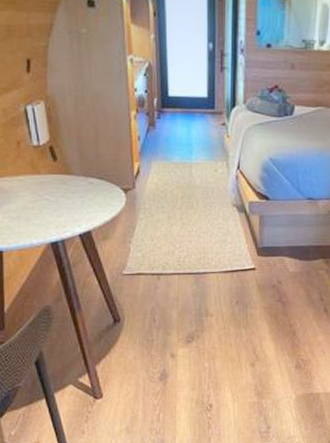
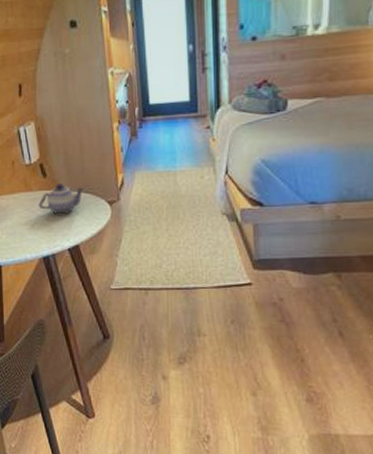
teapot: none [47,168,99,200] -> present [38,184,85,215]

